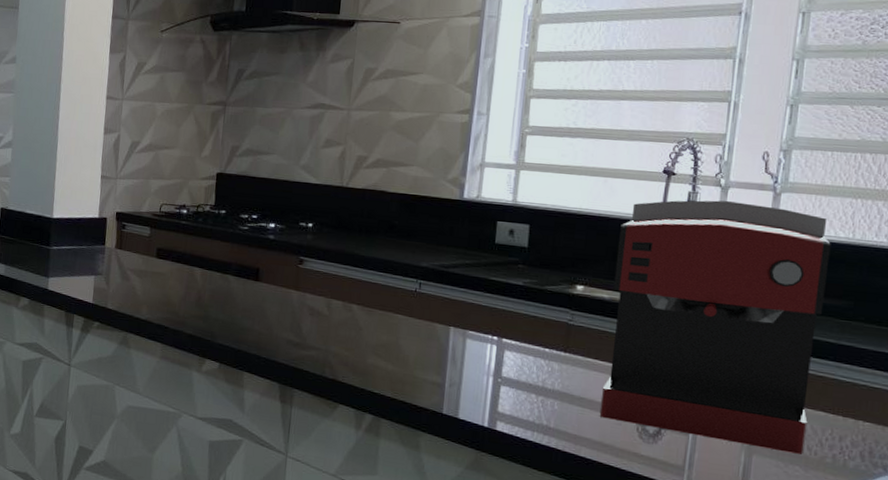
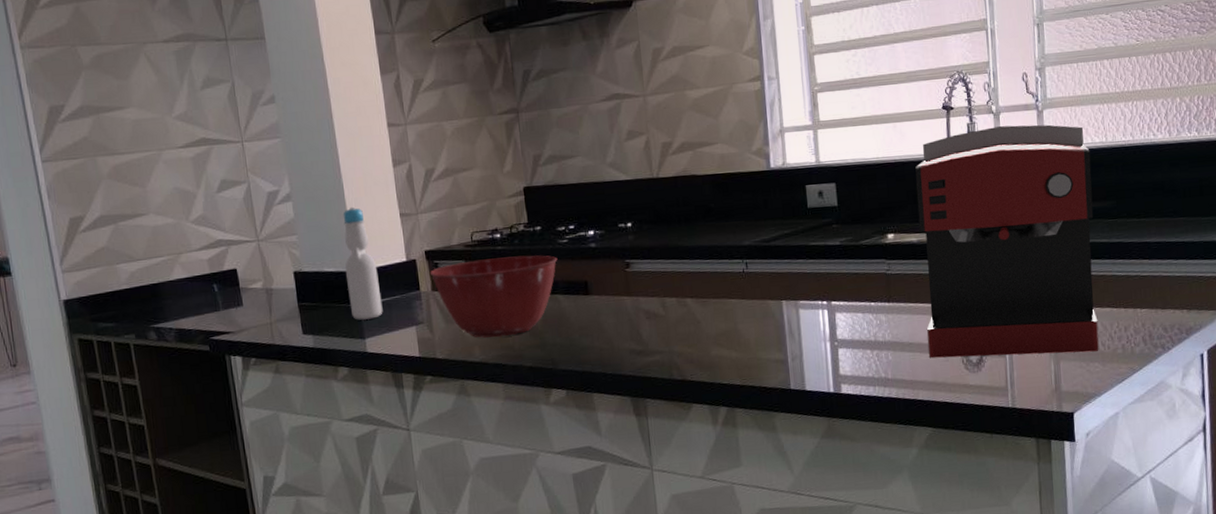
bottle: none [42,162,72,262] -> present [343,206,383,320]
mixing bowl: none [116,228,236,303] -> present [429,255,558,338]

